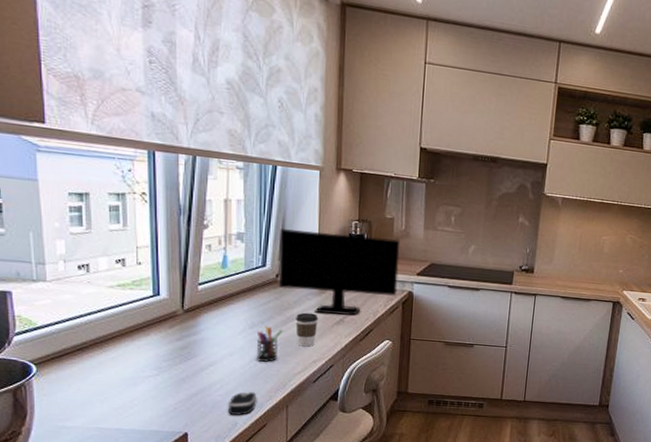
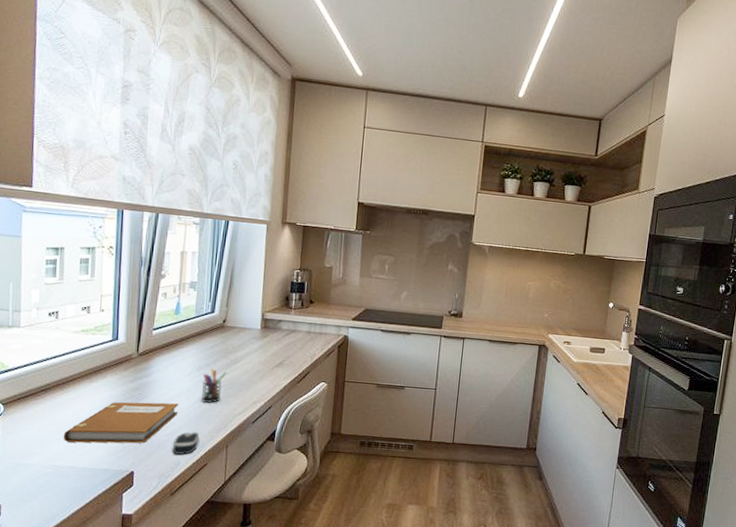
notebook: none [106,361,232,405] -> present [63,401,179,444]
monitor: present [278,229,401,315] -> none [225,278,338,359]
coffee cup: present [295,312,319,347] -> none [238,356,260,389]

